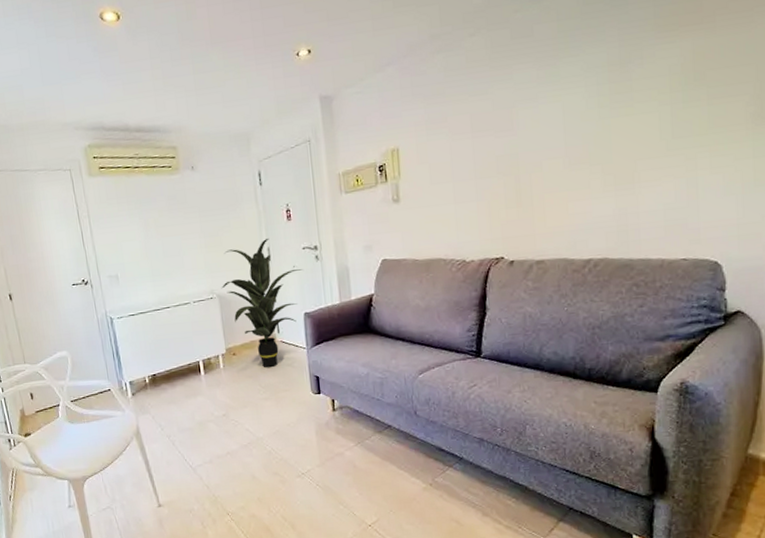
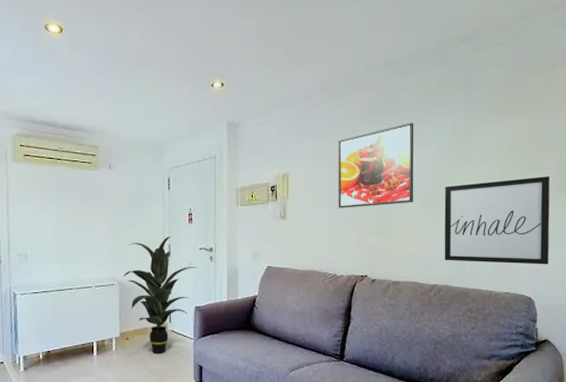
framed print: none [456,62,558,182] -> present [337,122,414,208]
wall art: none [597,105,743,229] -> present [444,176,550,265]

